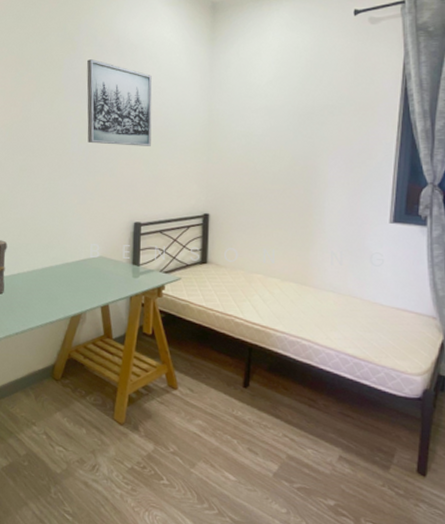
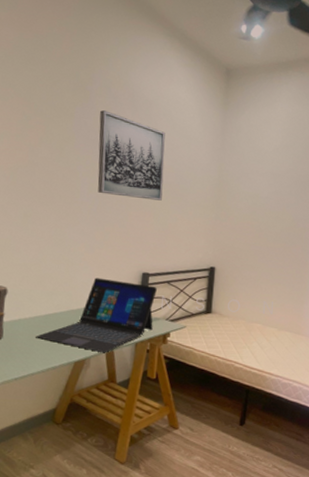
laptop: none [34,229,149,308] -> present [36,277,157,353]

